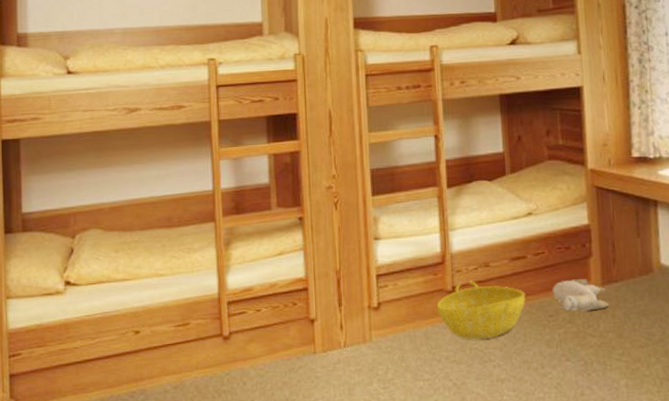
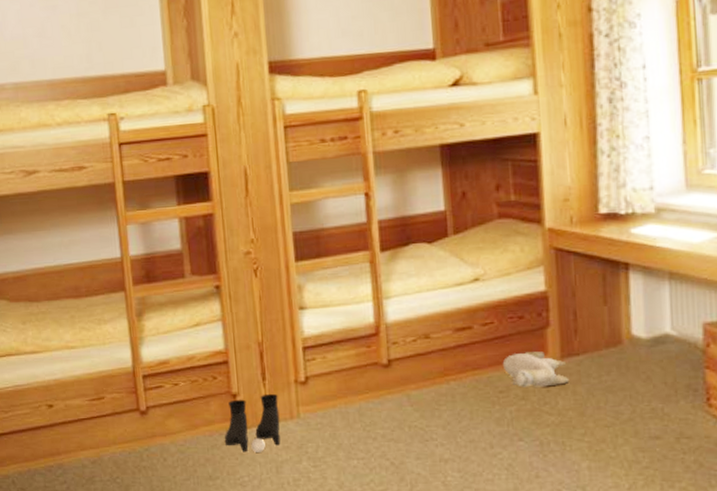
boots: none [302,318,354,376] -> present [225,393,281,453]
basket: present [436,281,526,340] -> none [371,353,472,417]

